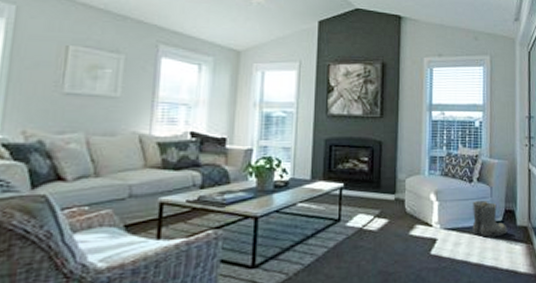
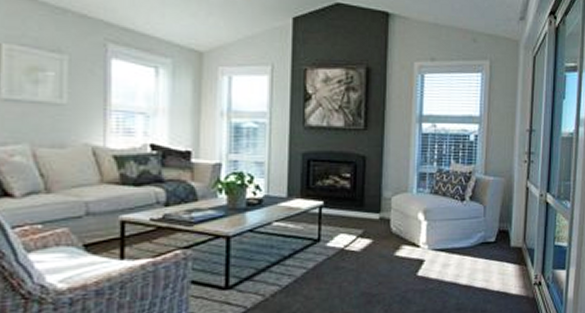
boots: present [472,200,508,237] -> none [462,219,500,259]

